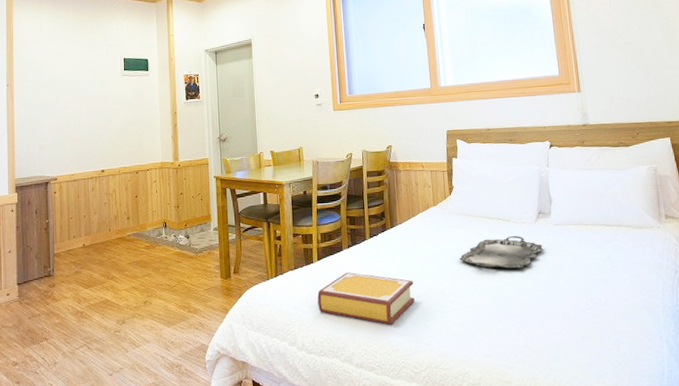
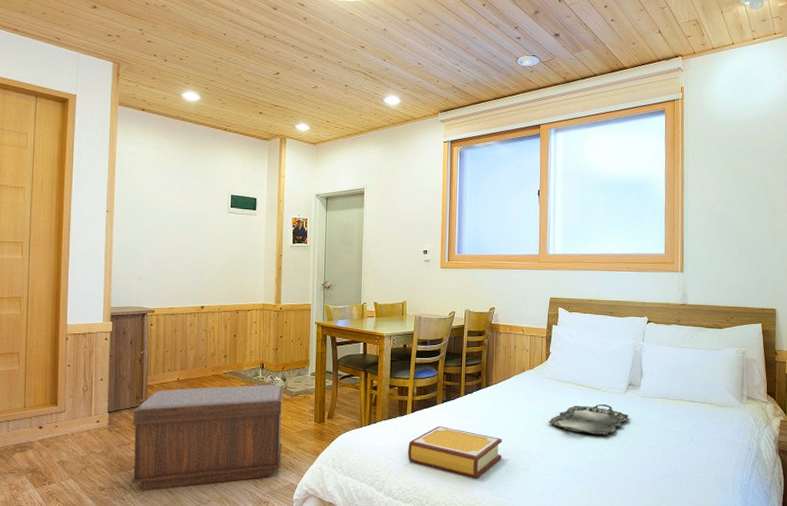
bench: none [41,242,191,363] -> present [131,384,283,491]

